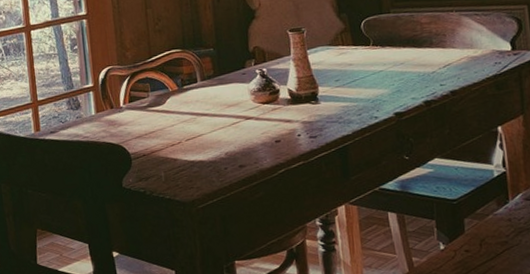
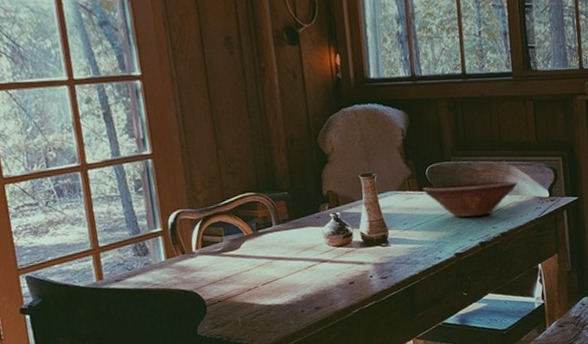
ceramic bowl: none [357,33,471,74] -> present [422,181,517,217]

